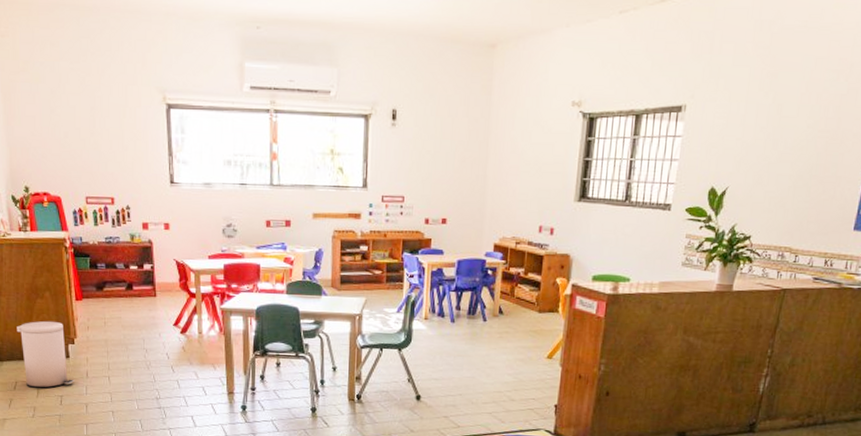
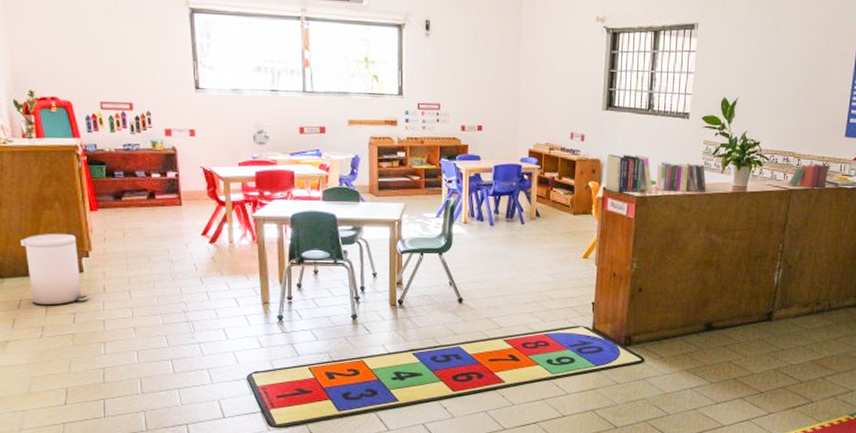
books: none [573,249,627,290] -> present [605,154,653,193]
books: none [629,257,687,292] -> present [656,161,706,193]
books: none [782,260,832,289] -> present [788,164,829,189]

